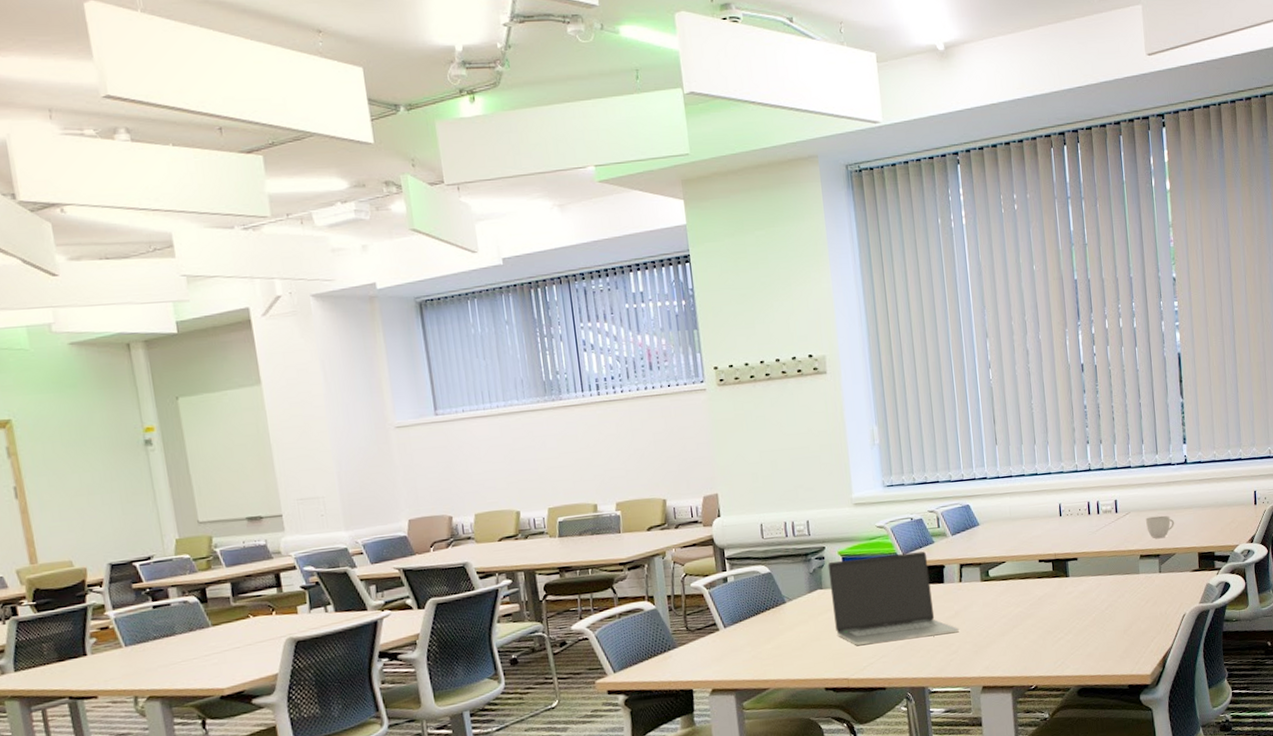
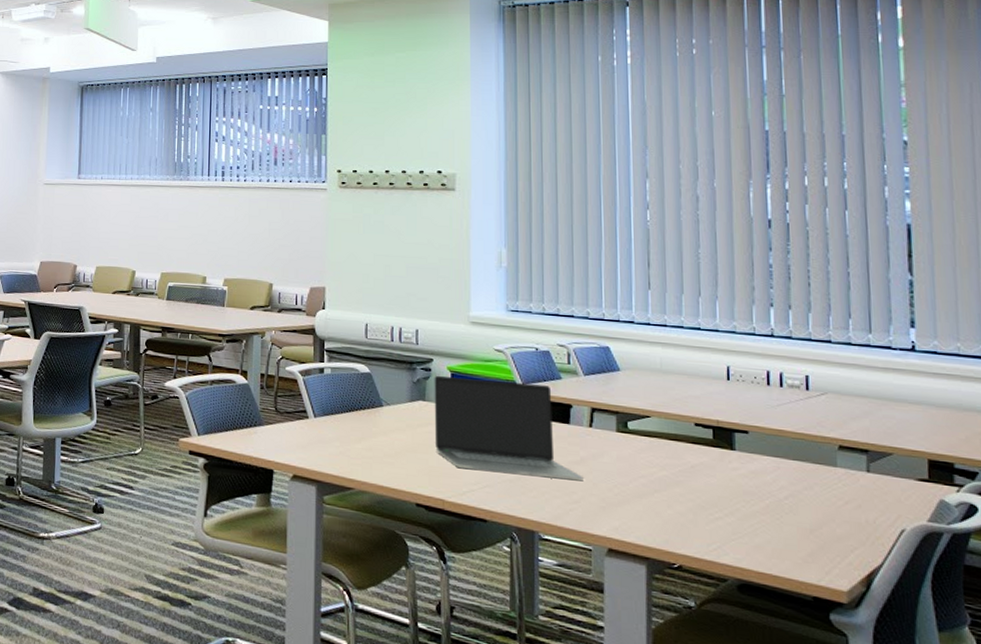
cup: present [1146,515,1174,538] -> none [850,403,893,431]

